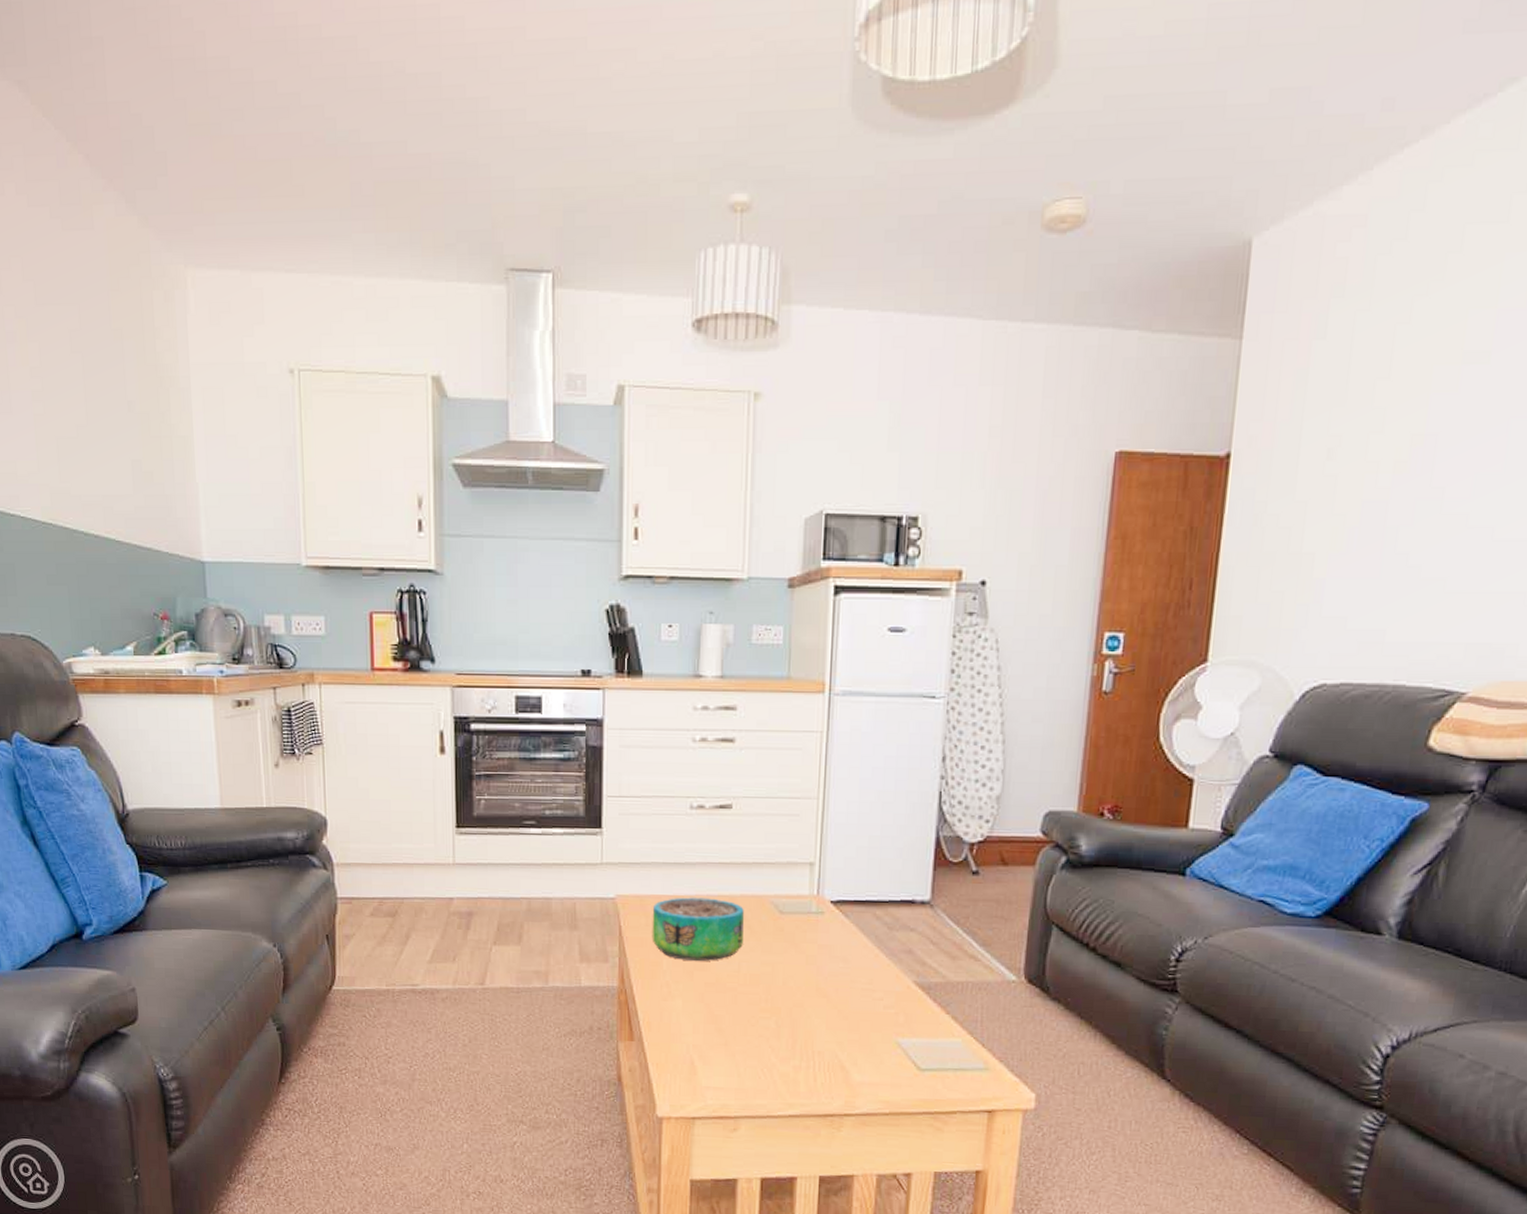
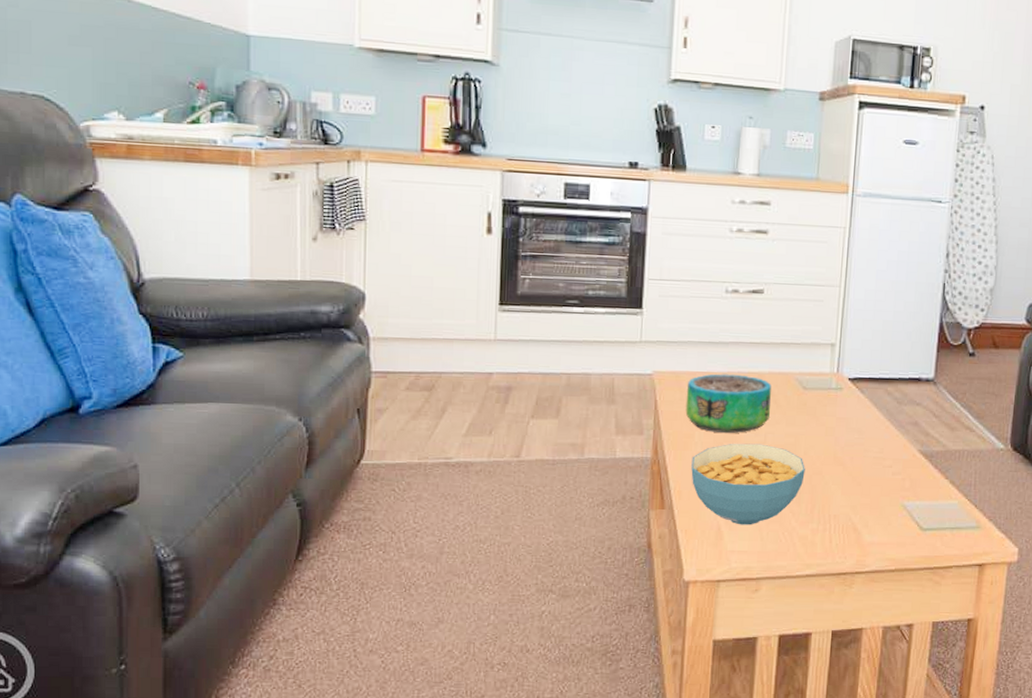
cereal bowl: none [660,971,785,1060] -> present [691,443,805,525]

